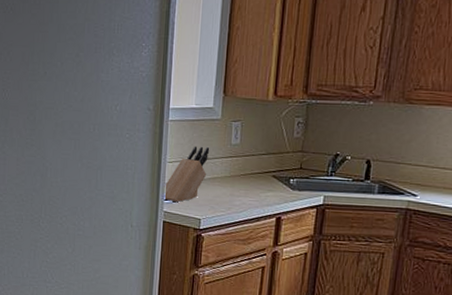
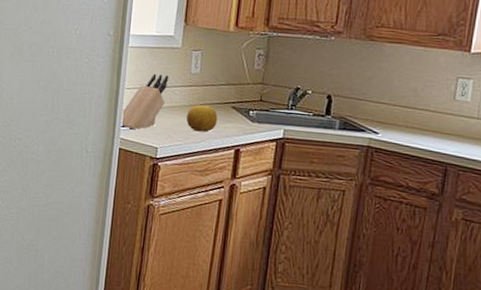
fruit: none [228,175,259,202] -> present [186,105,218,133]

